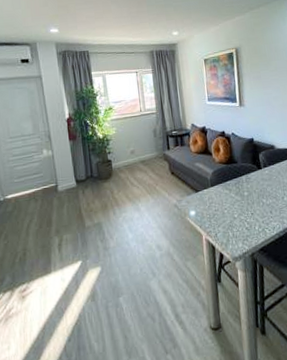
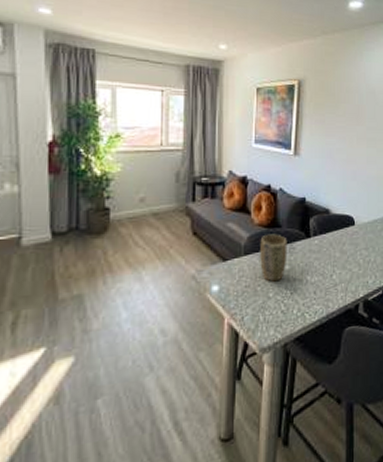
plant pot: none [222,168,245,206] -> present [260,234,287,282]

